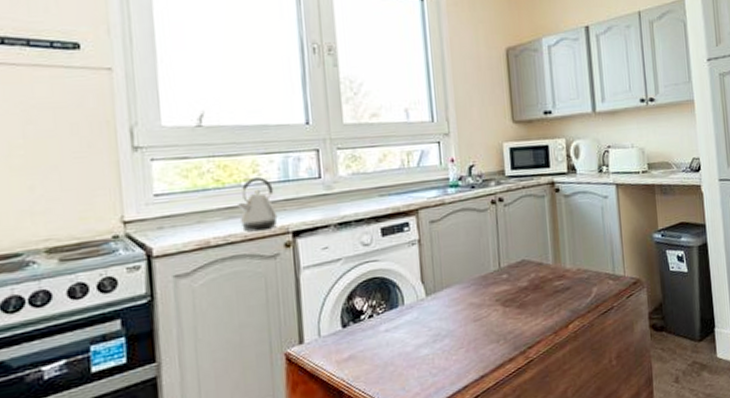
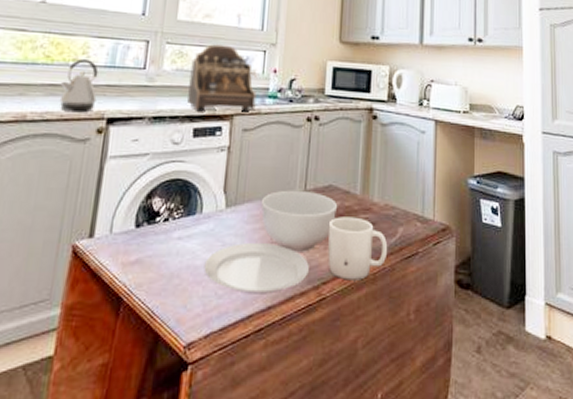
spice rack: none [366,141,439,211] -> present [186,44,257,112]
plate: none [414,321,514,369] -> present [204,243,309,294]
bowl: none [458,268,533,325] -> present [261,190,338,252]
mug: none [526,284,585,342] -> present [327,217,388,280]

